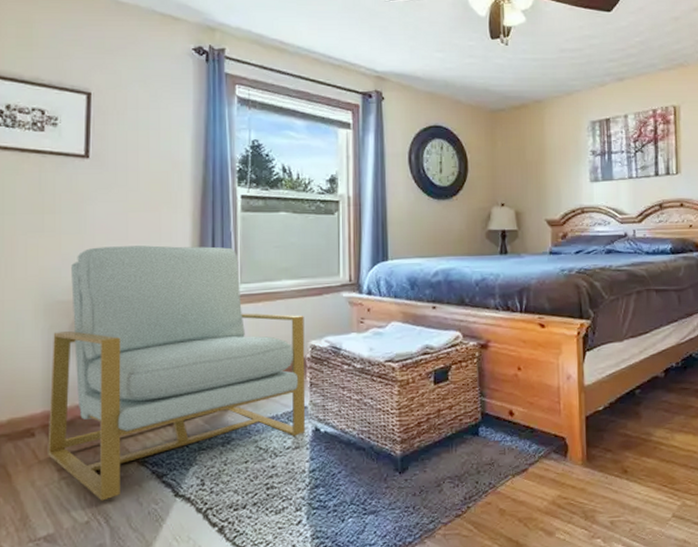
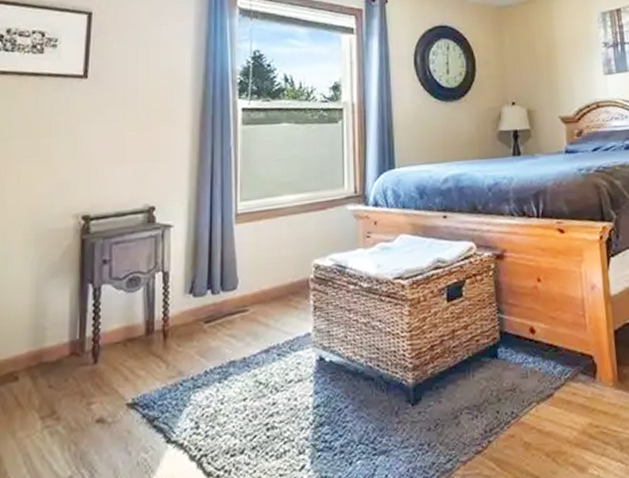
chair: present [48,245,306,501] -> none [31,163,309,452]

